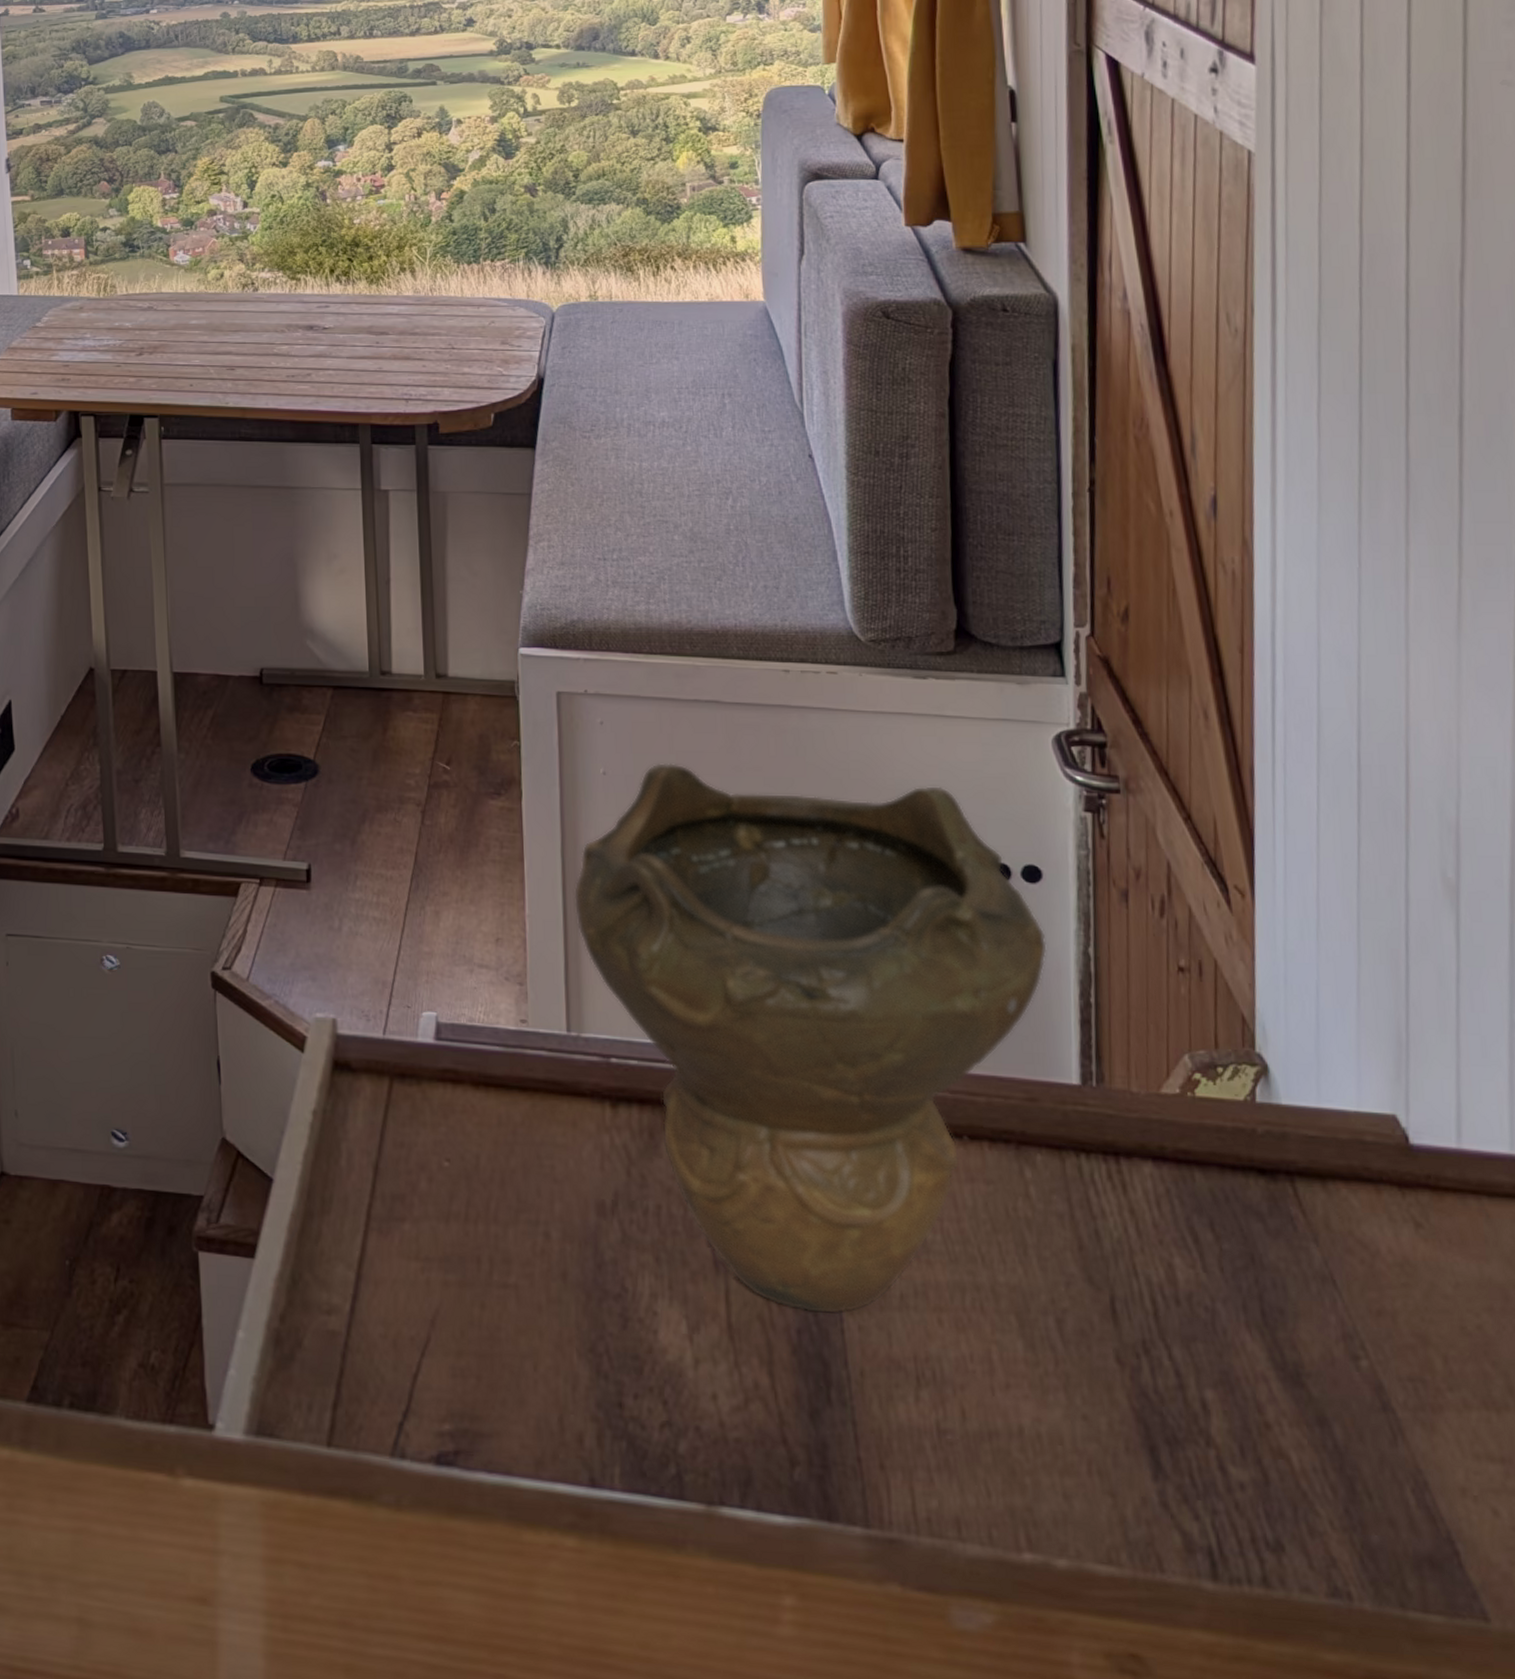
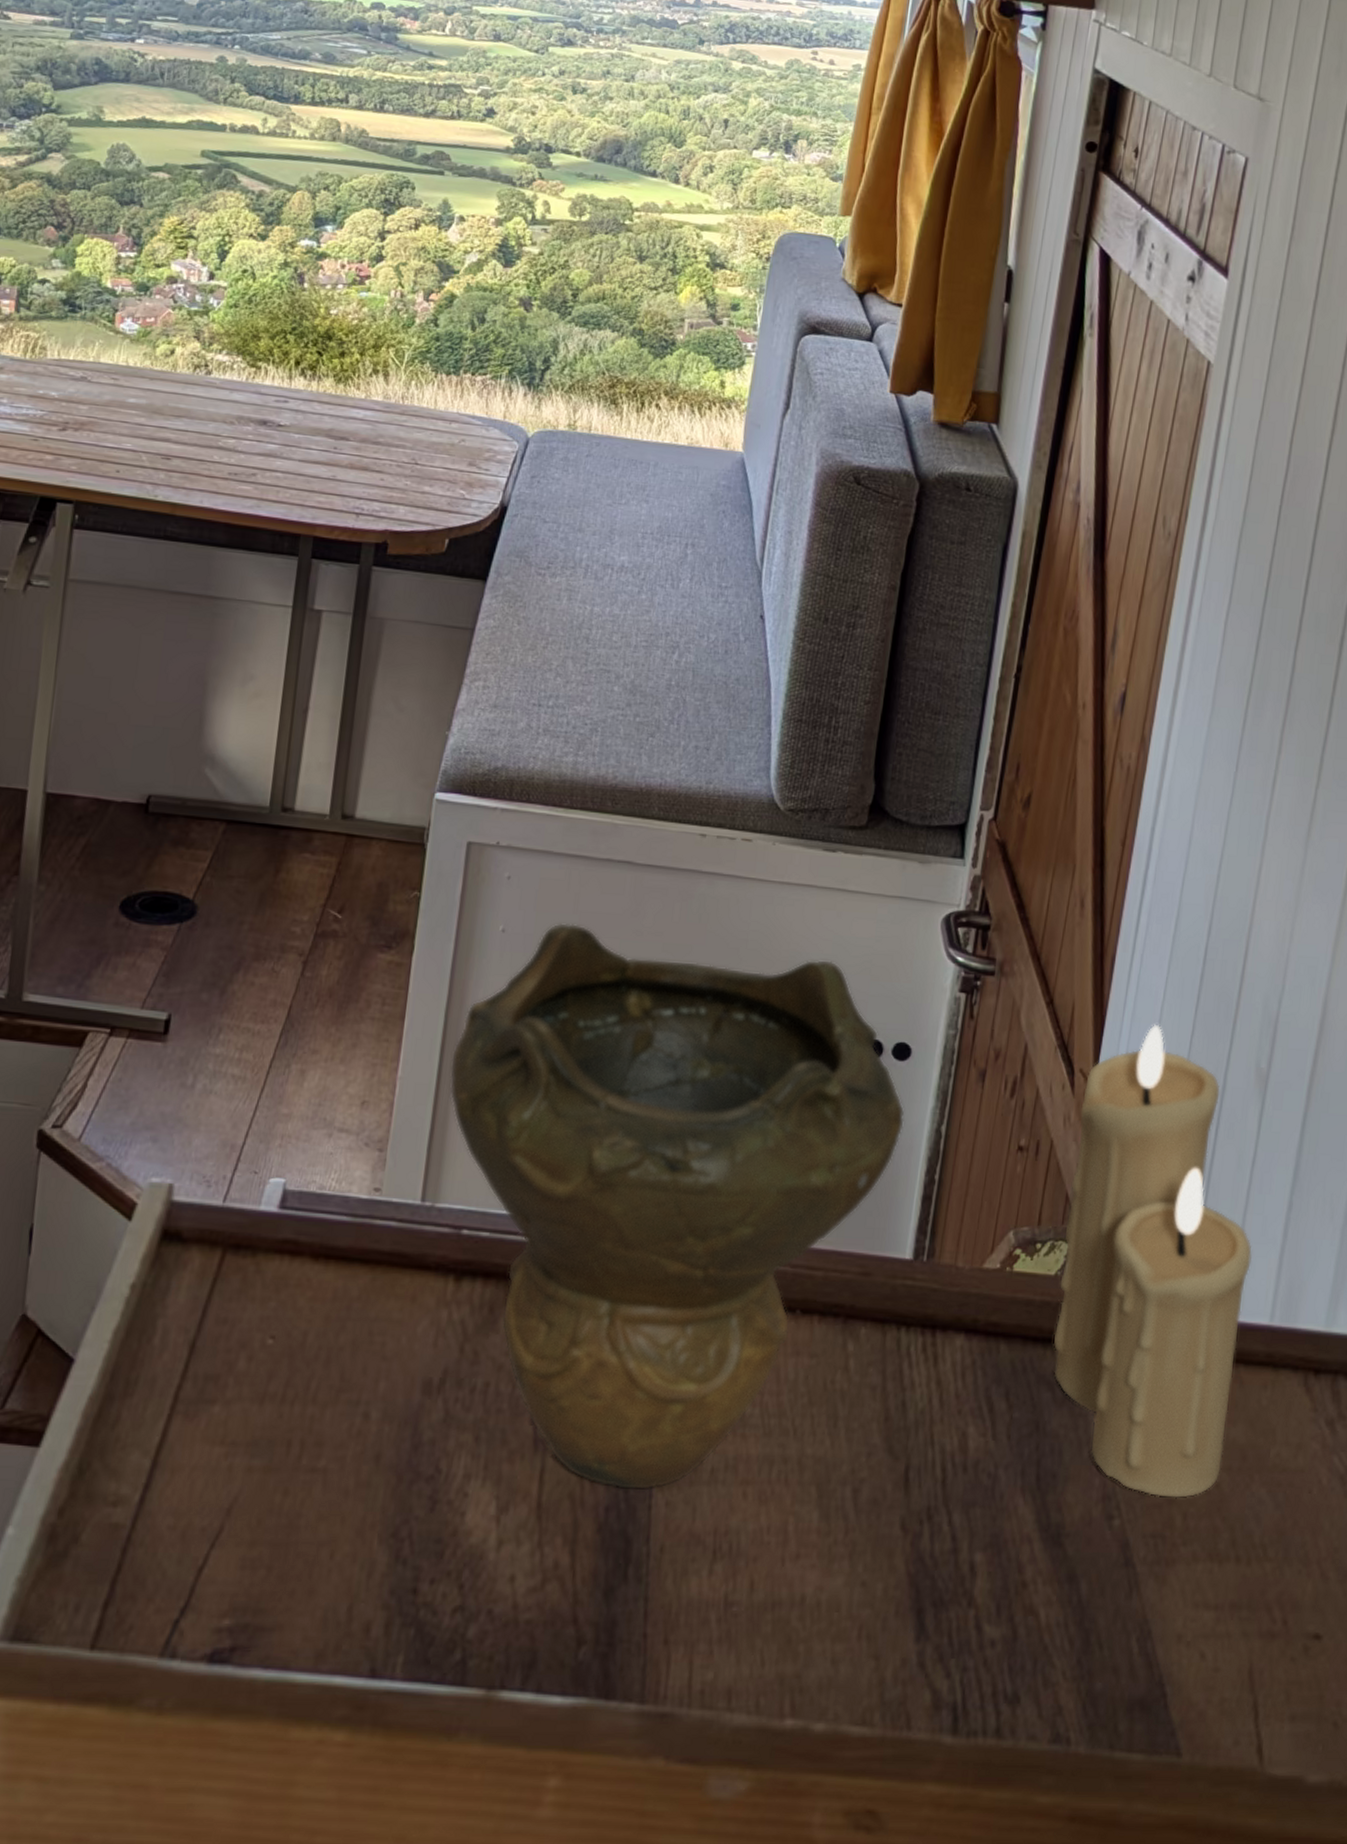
candle: none [1242,835,1480,1340] -> present [1053,1024,1252,1498]

